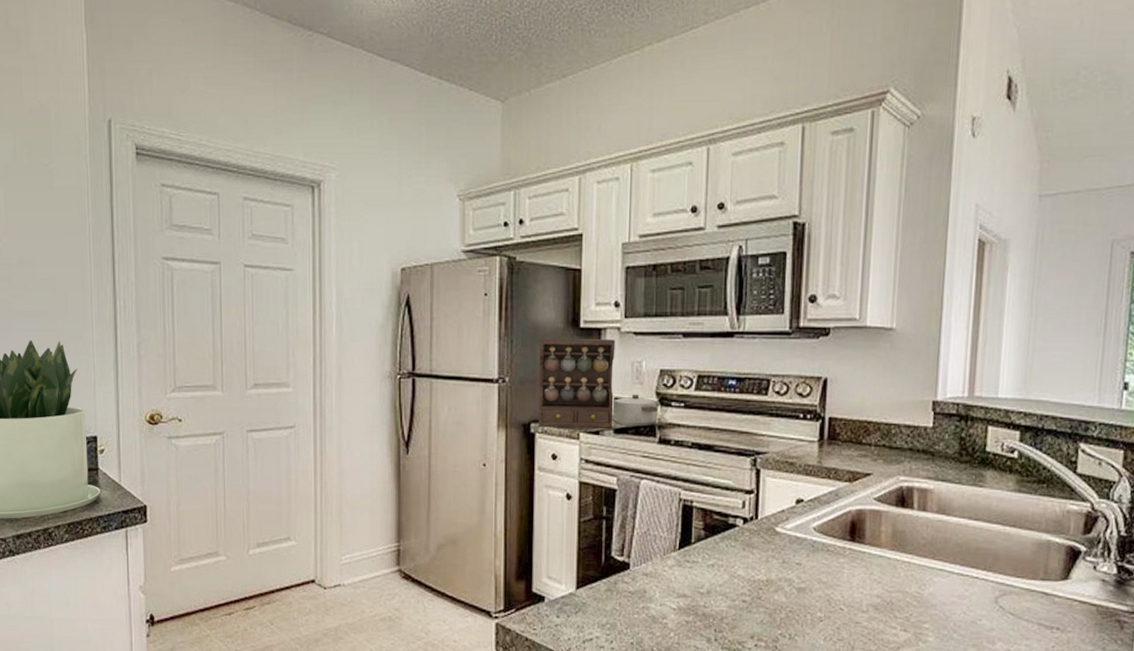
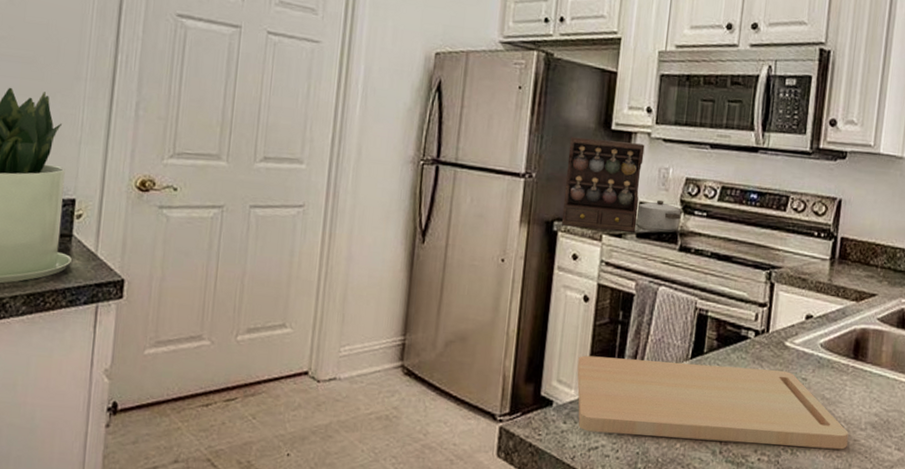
cutting board: none [566,551,849,633] -> present [577,355,849,450]

